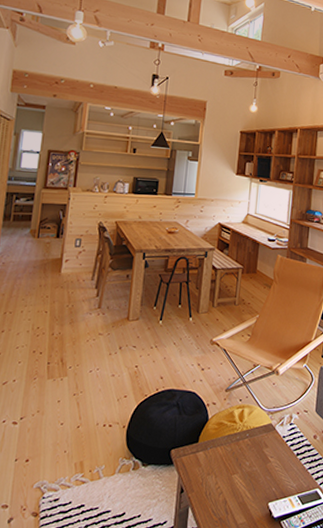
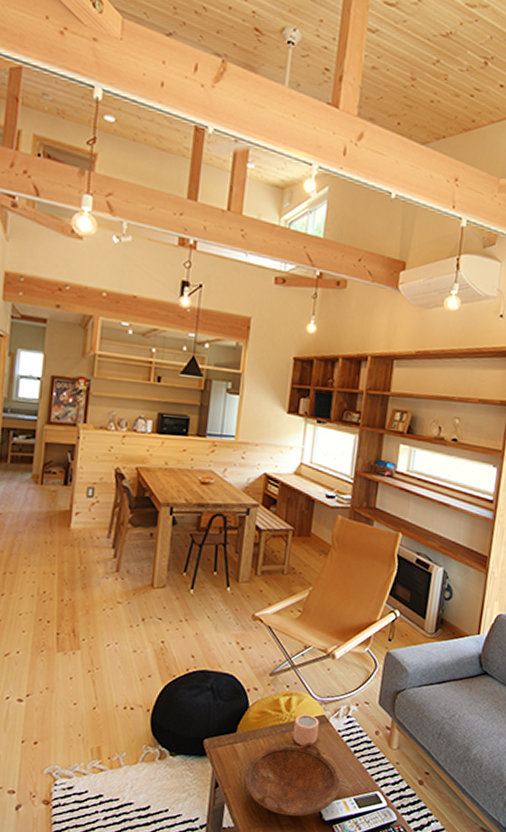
bowl: none [205,447,286,515] -> present [244,741,341,816]
mug: none [245,423,267,452] -> present [292,713,319,746]

